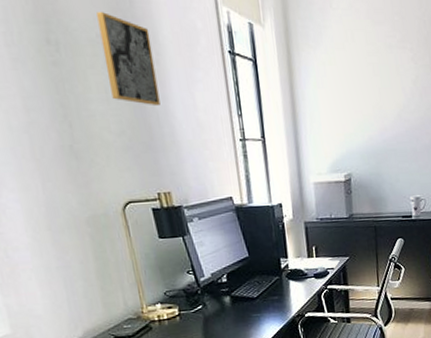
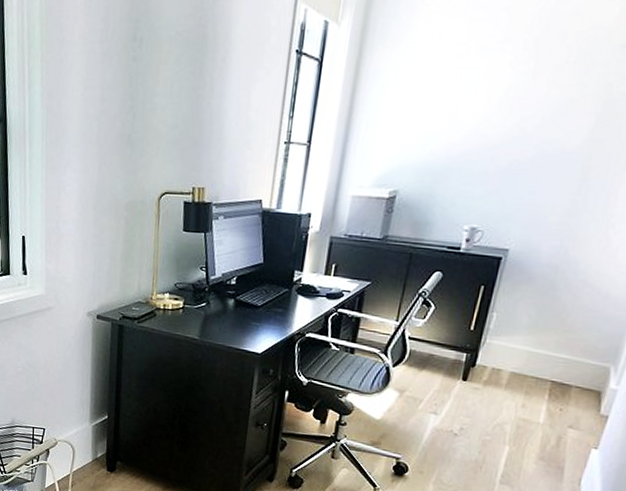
wall art: present [97,12,160,107] -> none [175,11,224,103]

